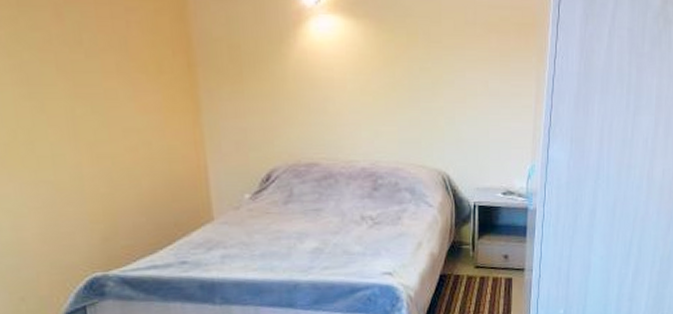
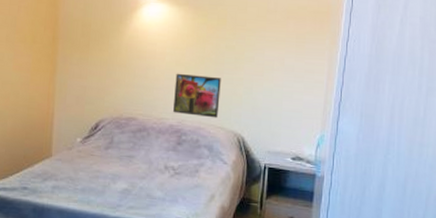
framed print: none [362,104,419,156] -> present [172,73,221,119]

